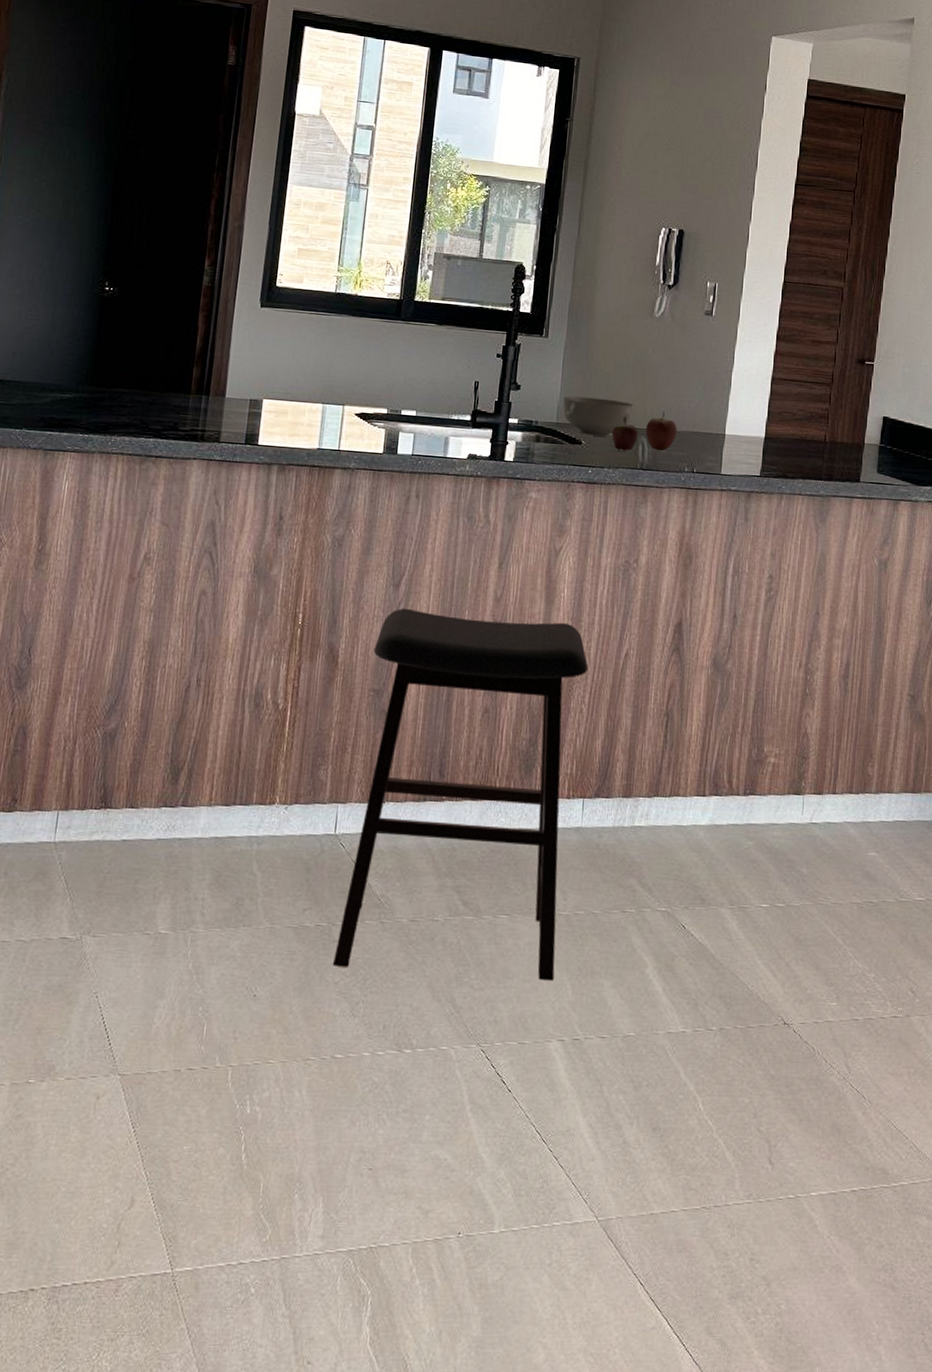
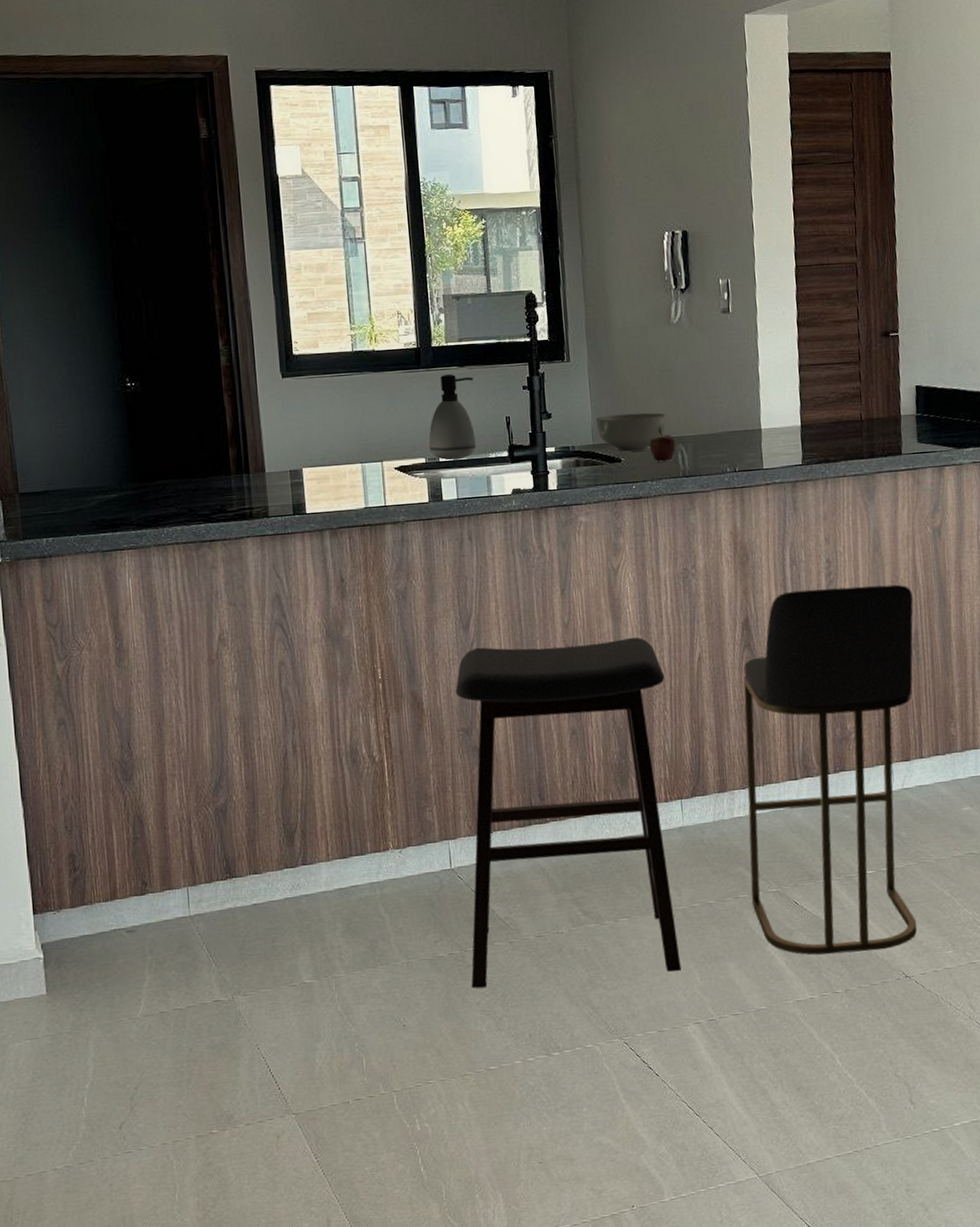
soap dispenser: none [393,329,451,416] -> present [428,373,476,461]
bar stool: none [638,601,851,991] -> present [743,584,917,955]
fruit: present [645,411,677,452] -> none [682,416,714,456]

